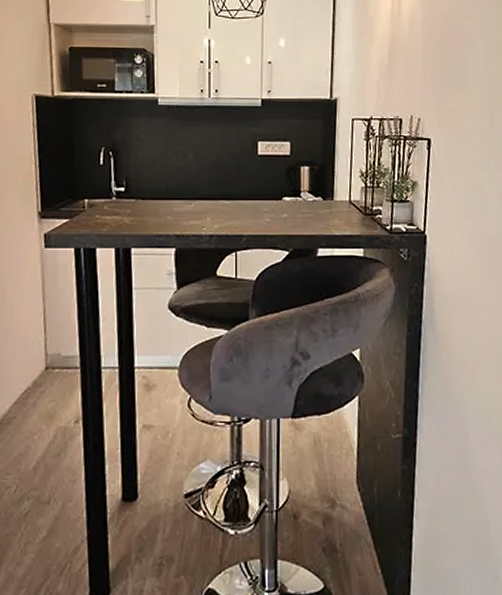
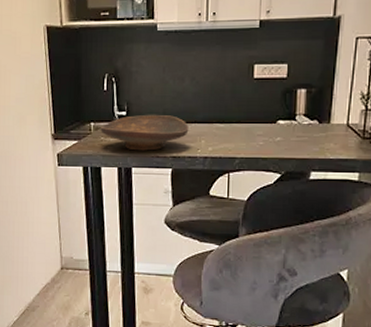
decorative bowl: none [95,190,193,229] -> present [100,114,189,151]

